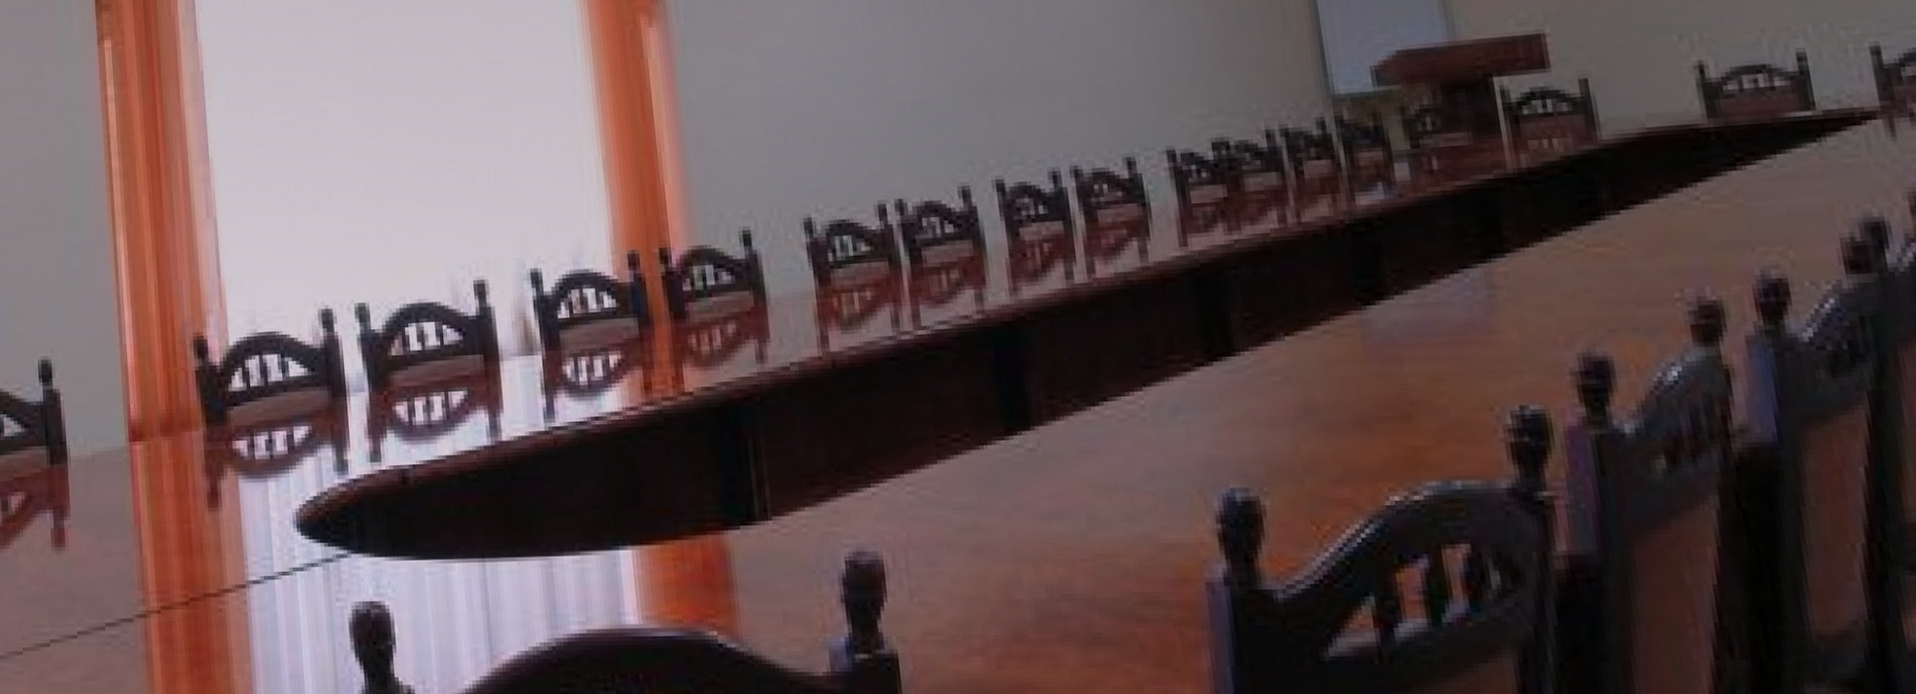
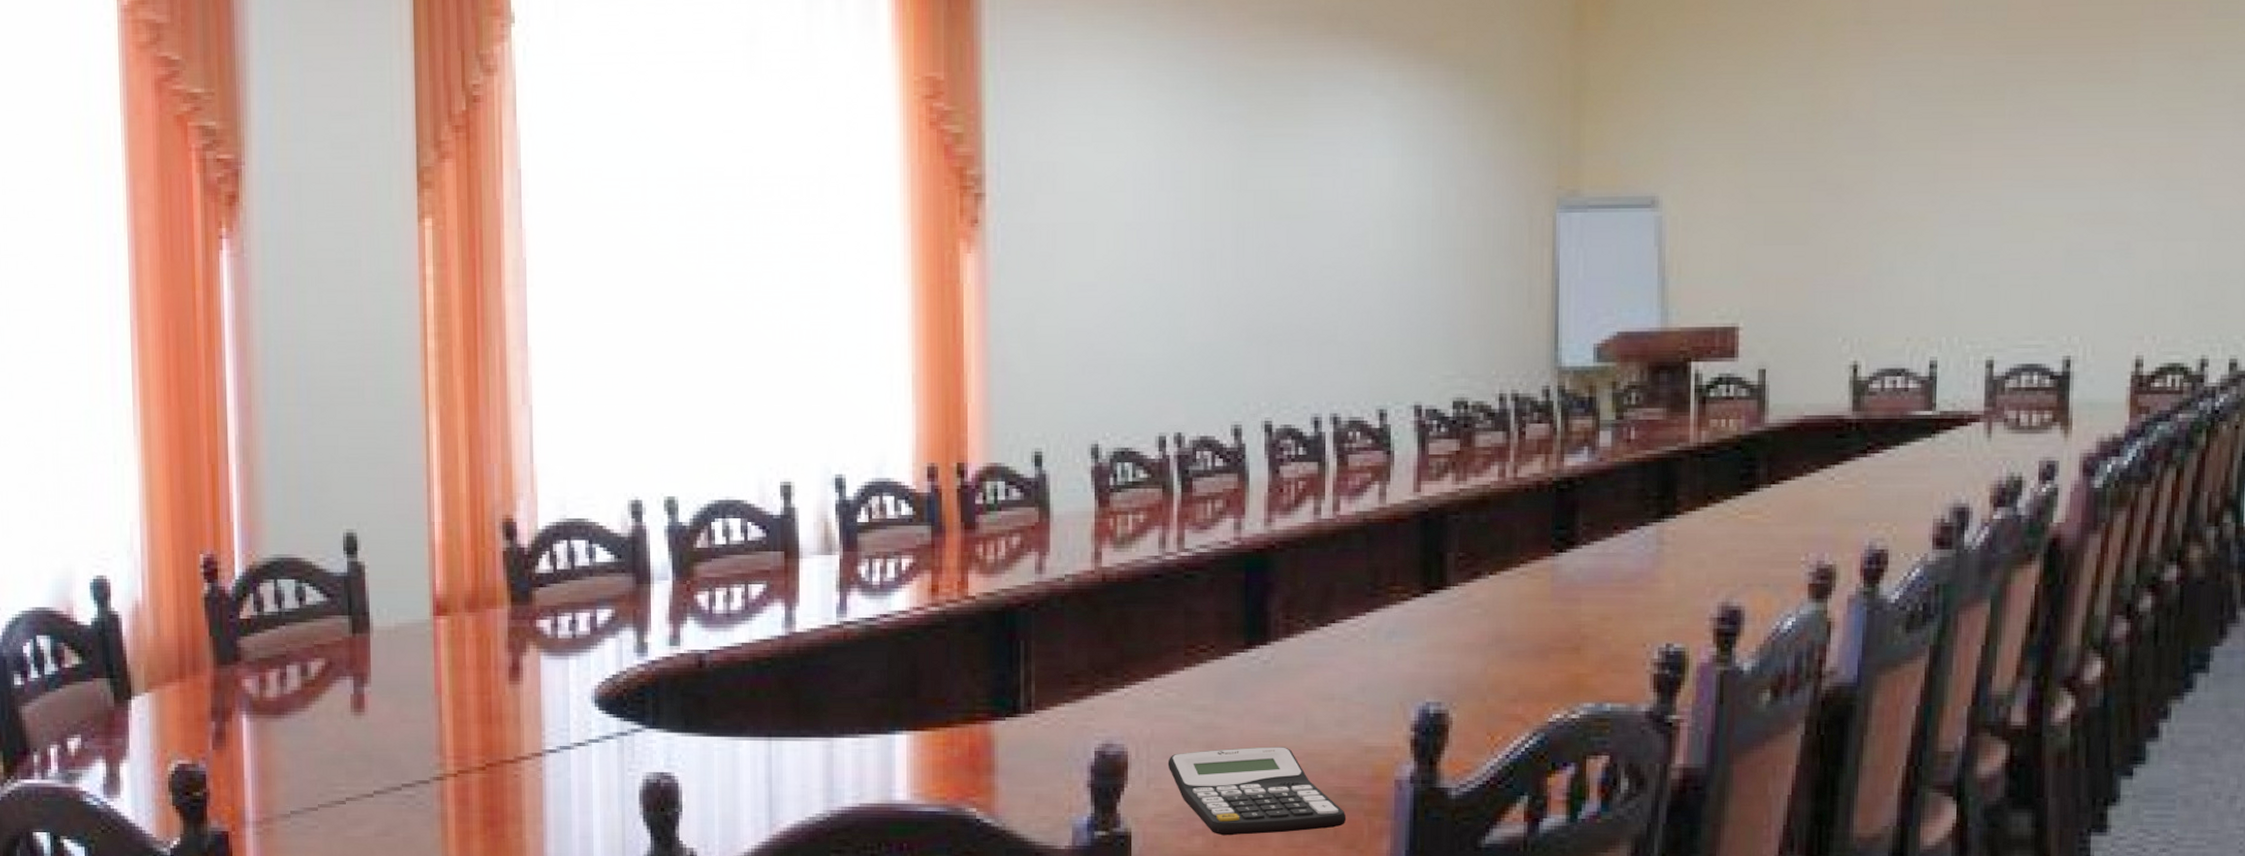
calculator: none [930,548,1153,655] -> present [1167,747,1347,836]

